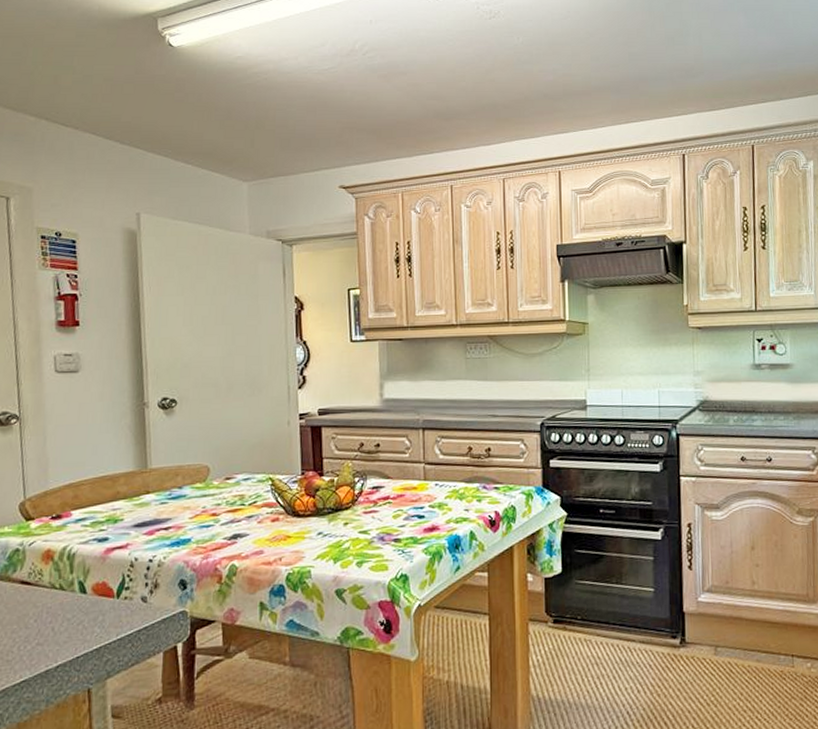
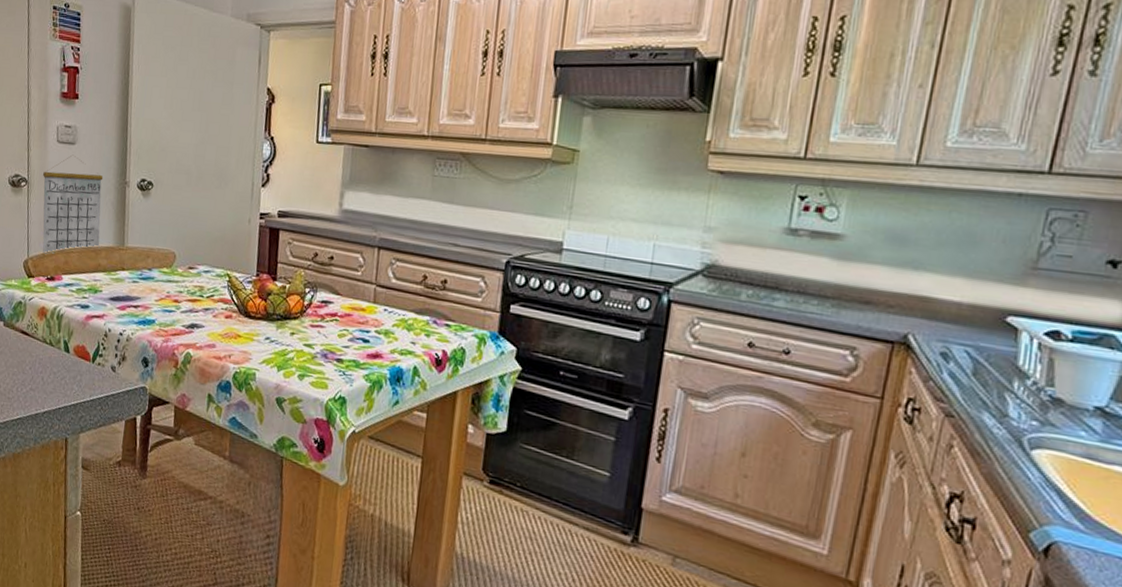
calendar: none [39,383,117,492] -> present [42,154,104,254]

